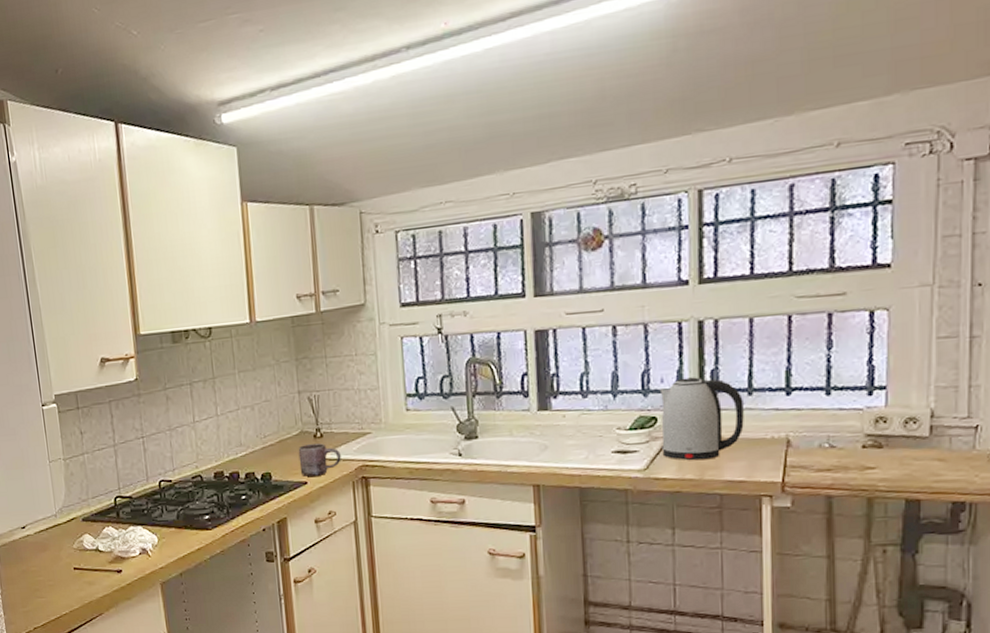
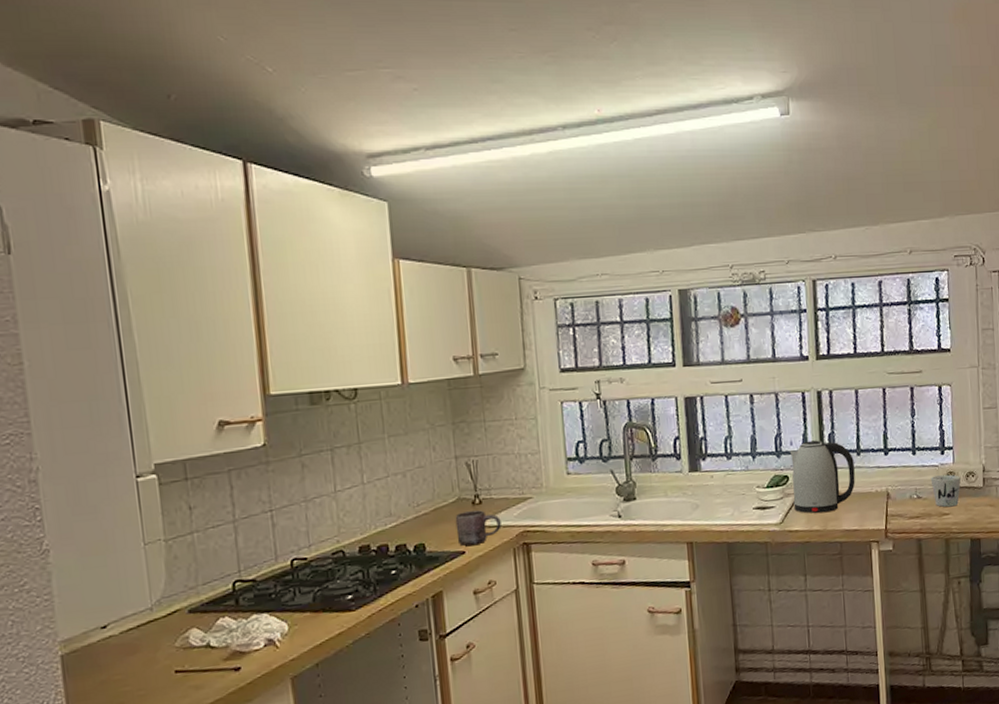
mug: none [850,420,897,460] -> present [930,474,962,508]

